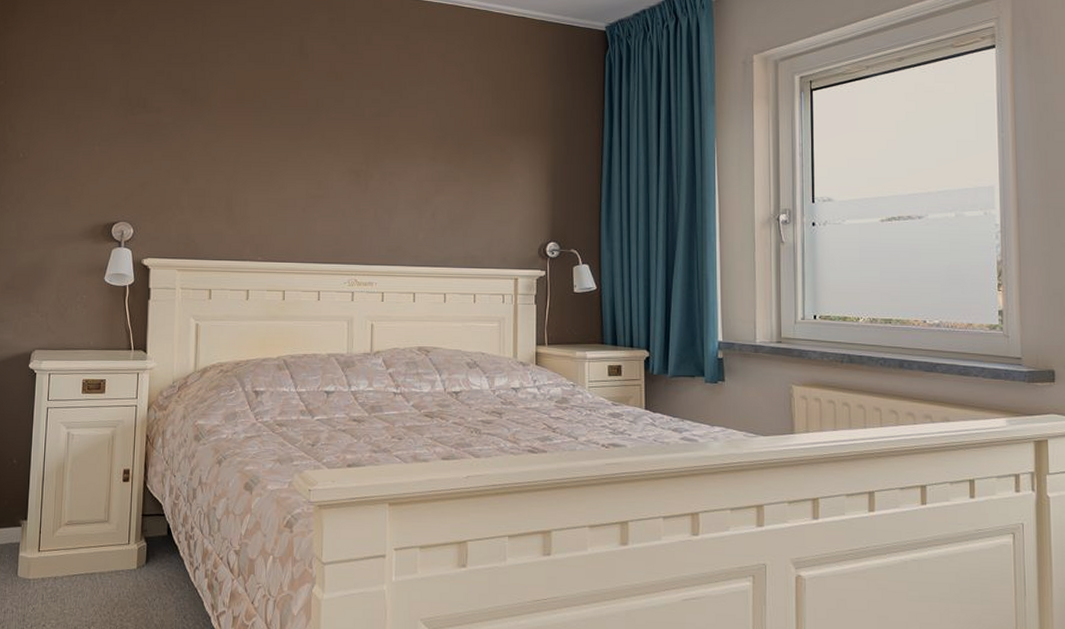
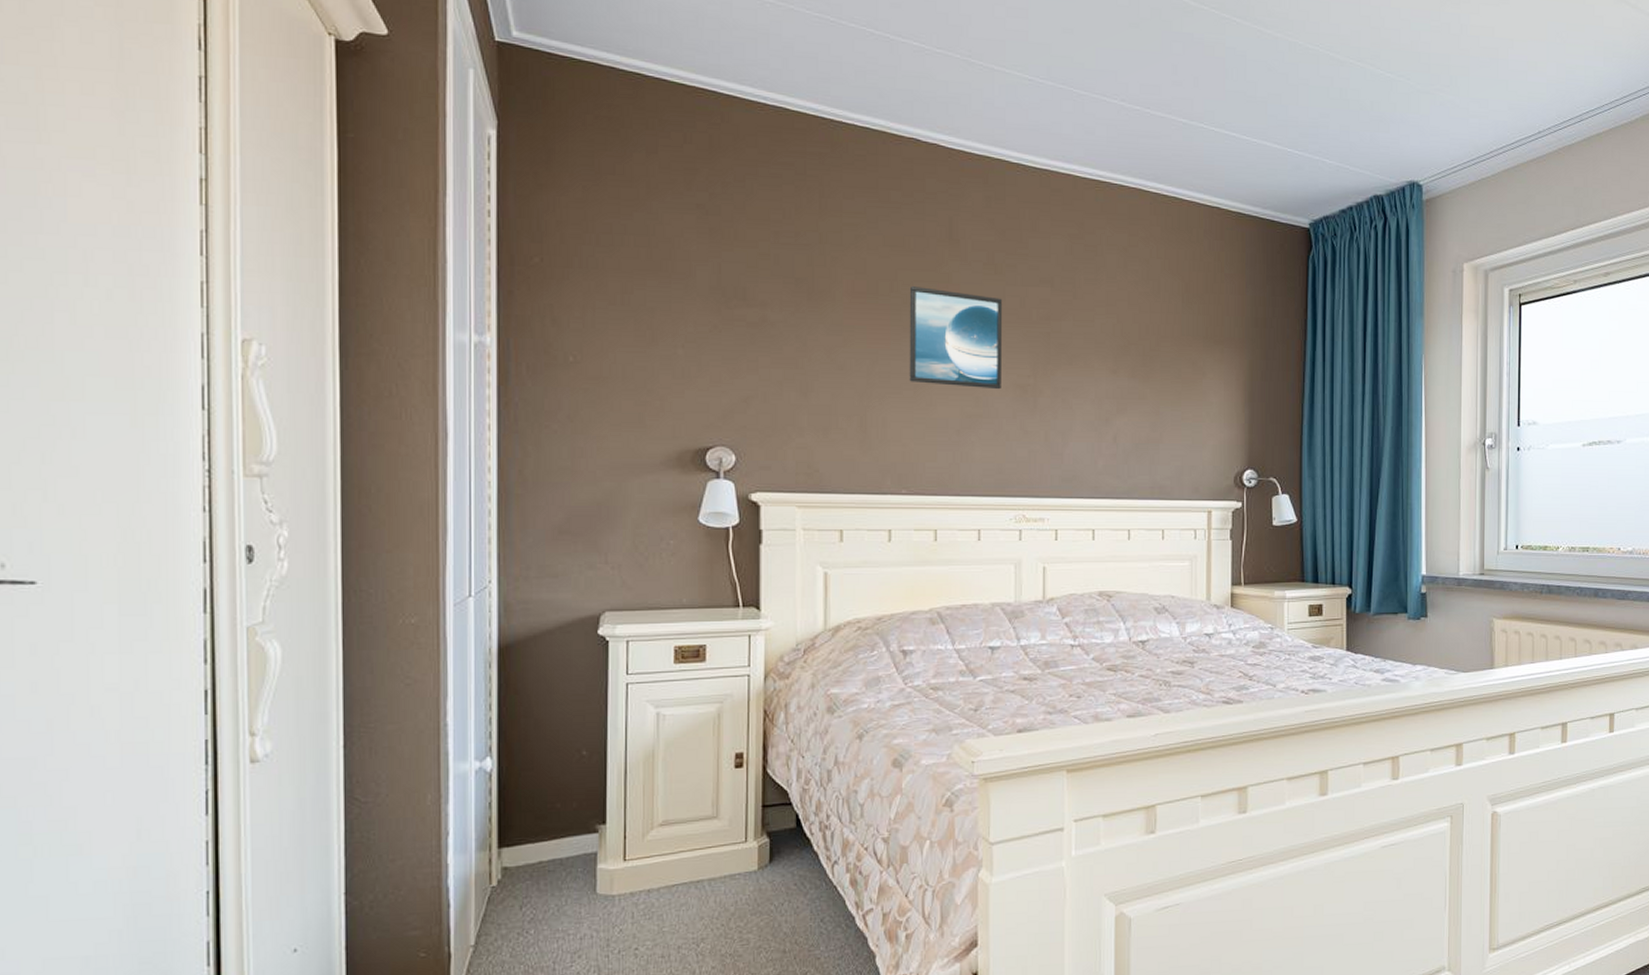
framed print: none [266,93,342,175] -> present [909,286,1003,390]

